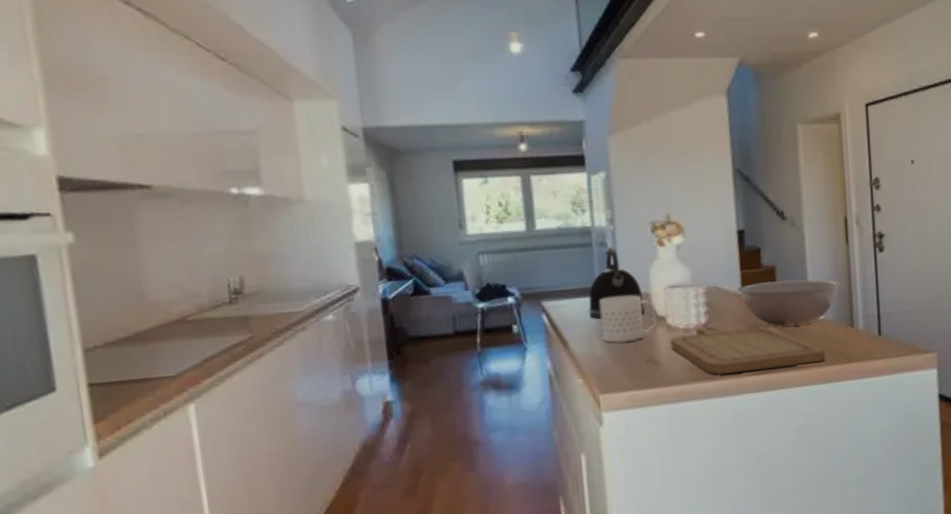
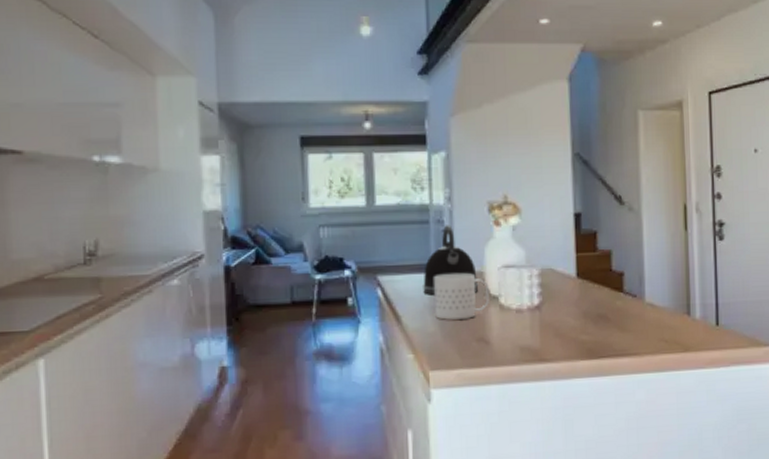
chopping board: present [670,325,825,375] -> none [502,307,659,357]
bowl: present [737,279,842,327] -> none [572,264,679,312]

